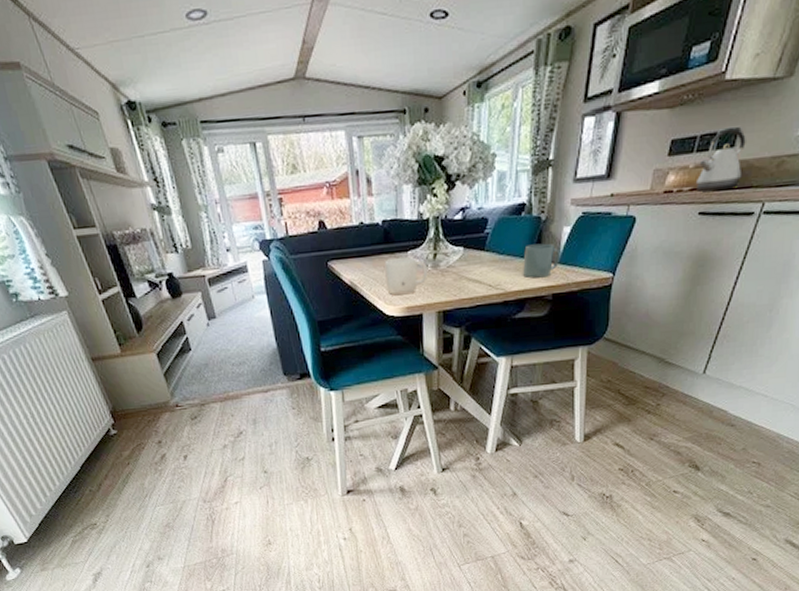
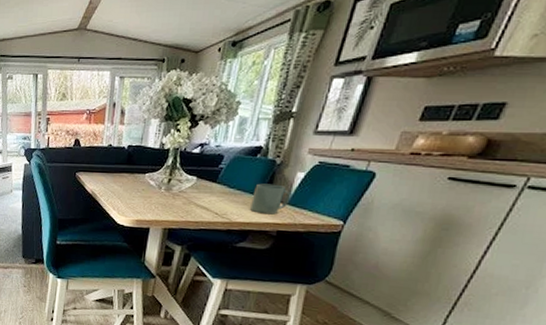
mug: present [384,257,428,296] -> none [121,178,161,210]
kettle: present [695,127,746,193] -> none [447,102,514,160]

